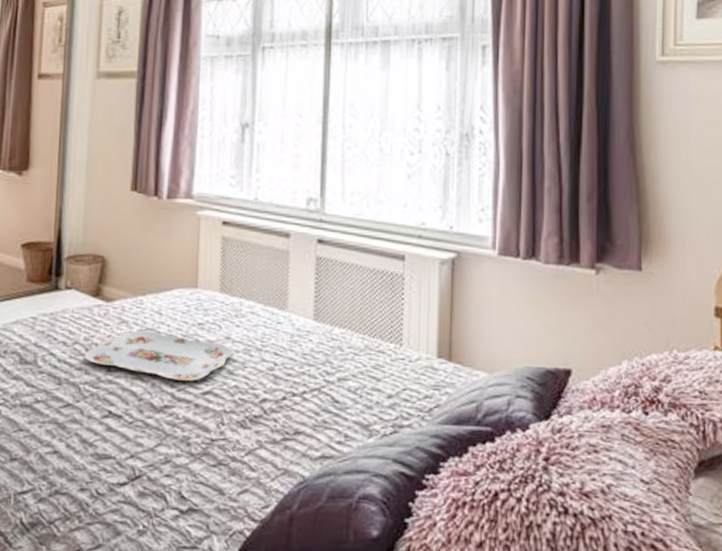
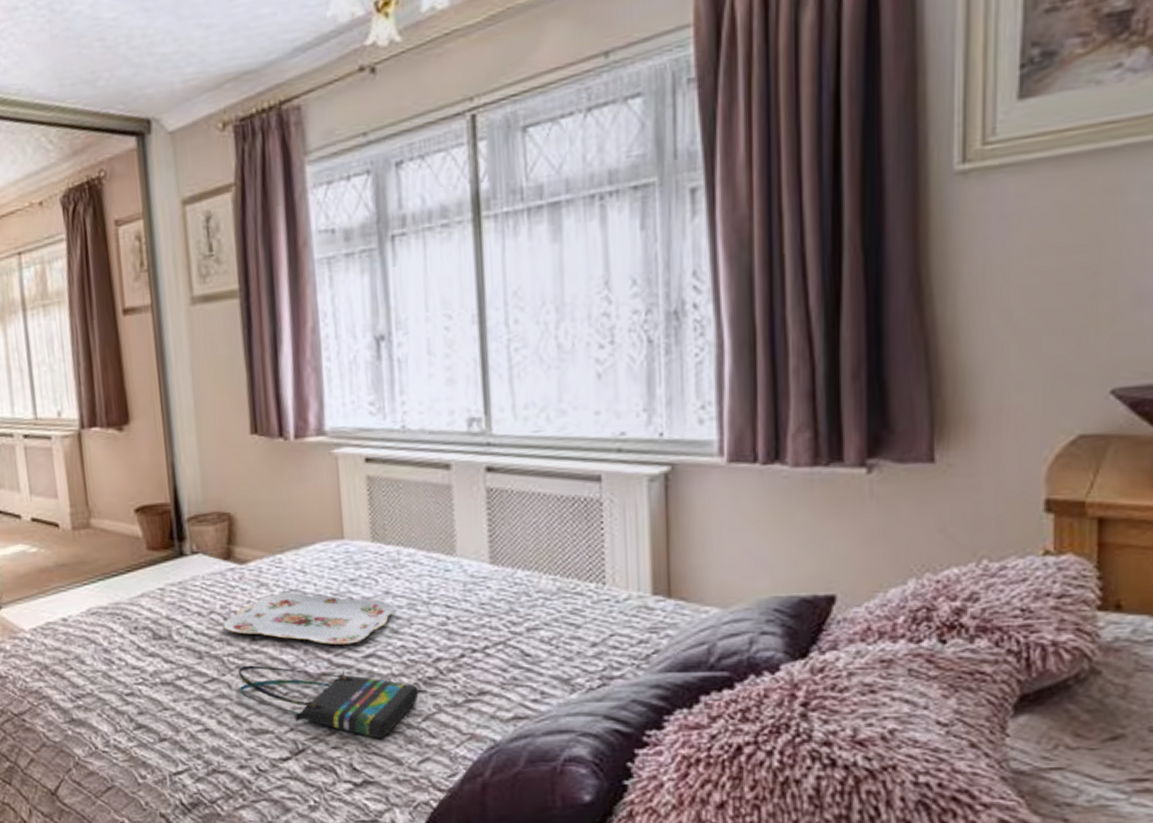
tote bag: none [90,394,245,469] -> present [239,665,419,738]

